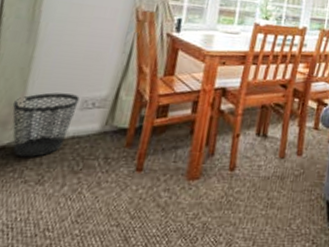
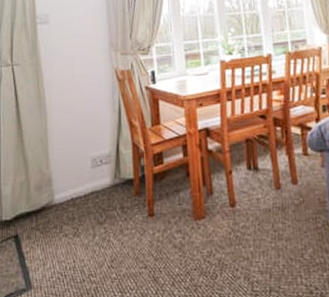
wastebasket: present [12,92,80,157] -> none [41,155,89,214]

